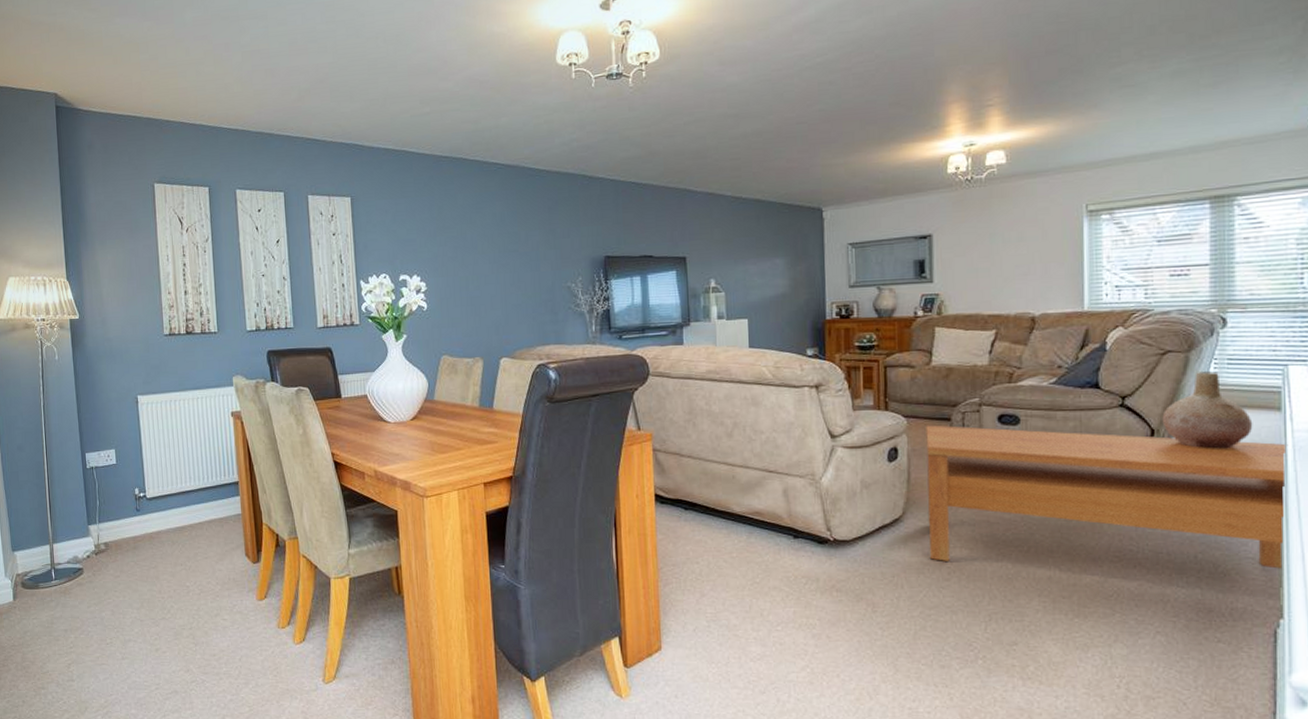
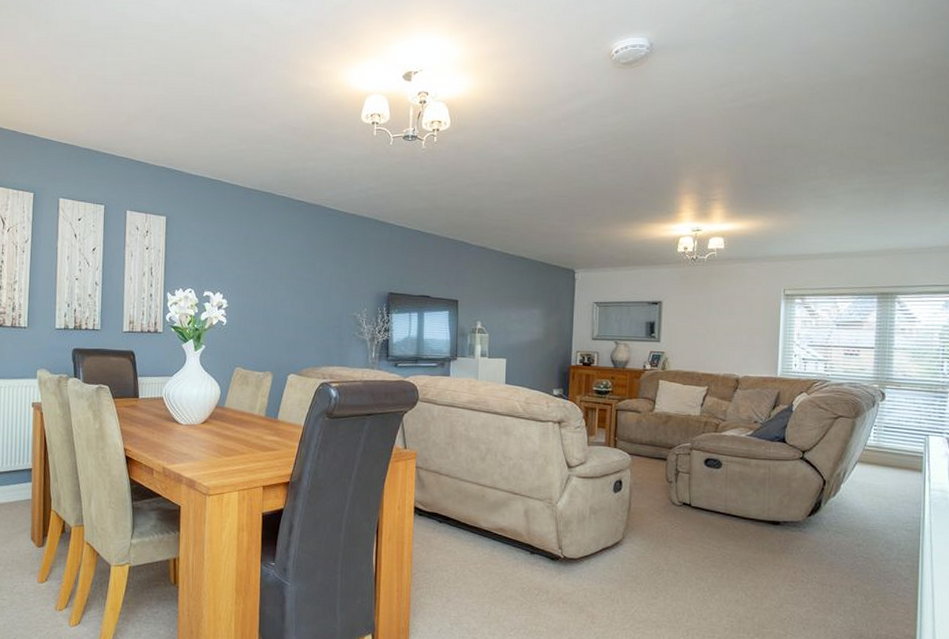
coffee table: present [926,425,1288,569] -> none [642,463,926,604]
vase: present [1162,371,1253,449] -> none [832,435,901,501]

